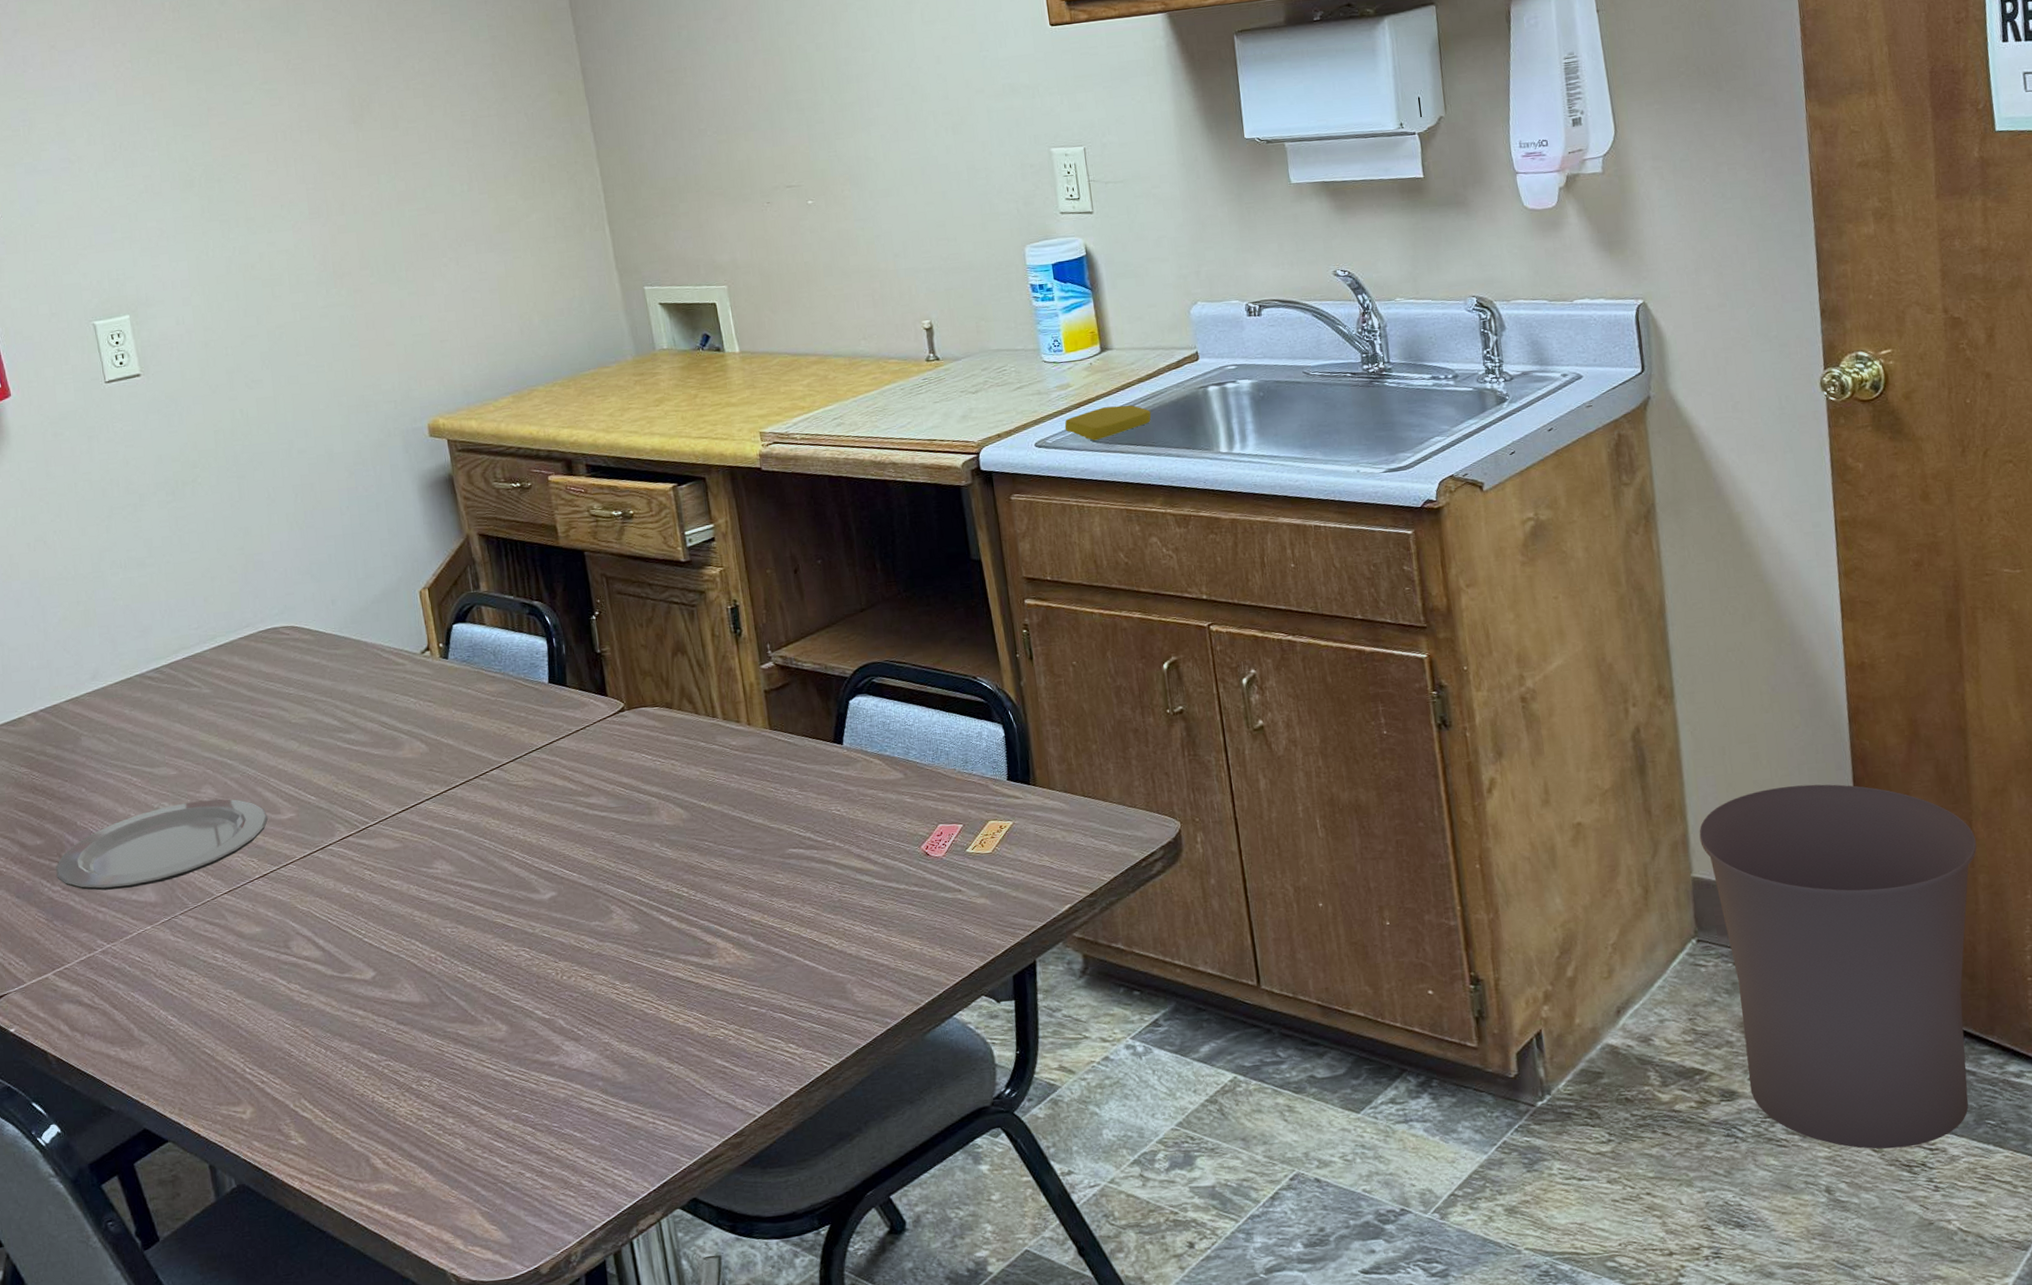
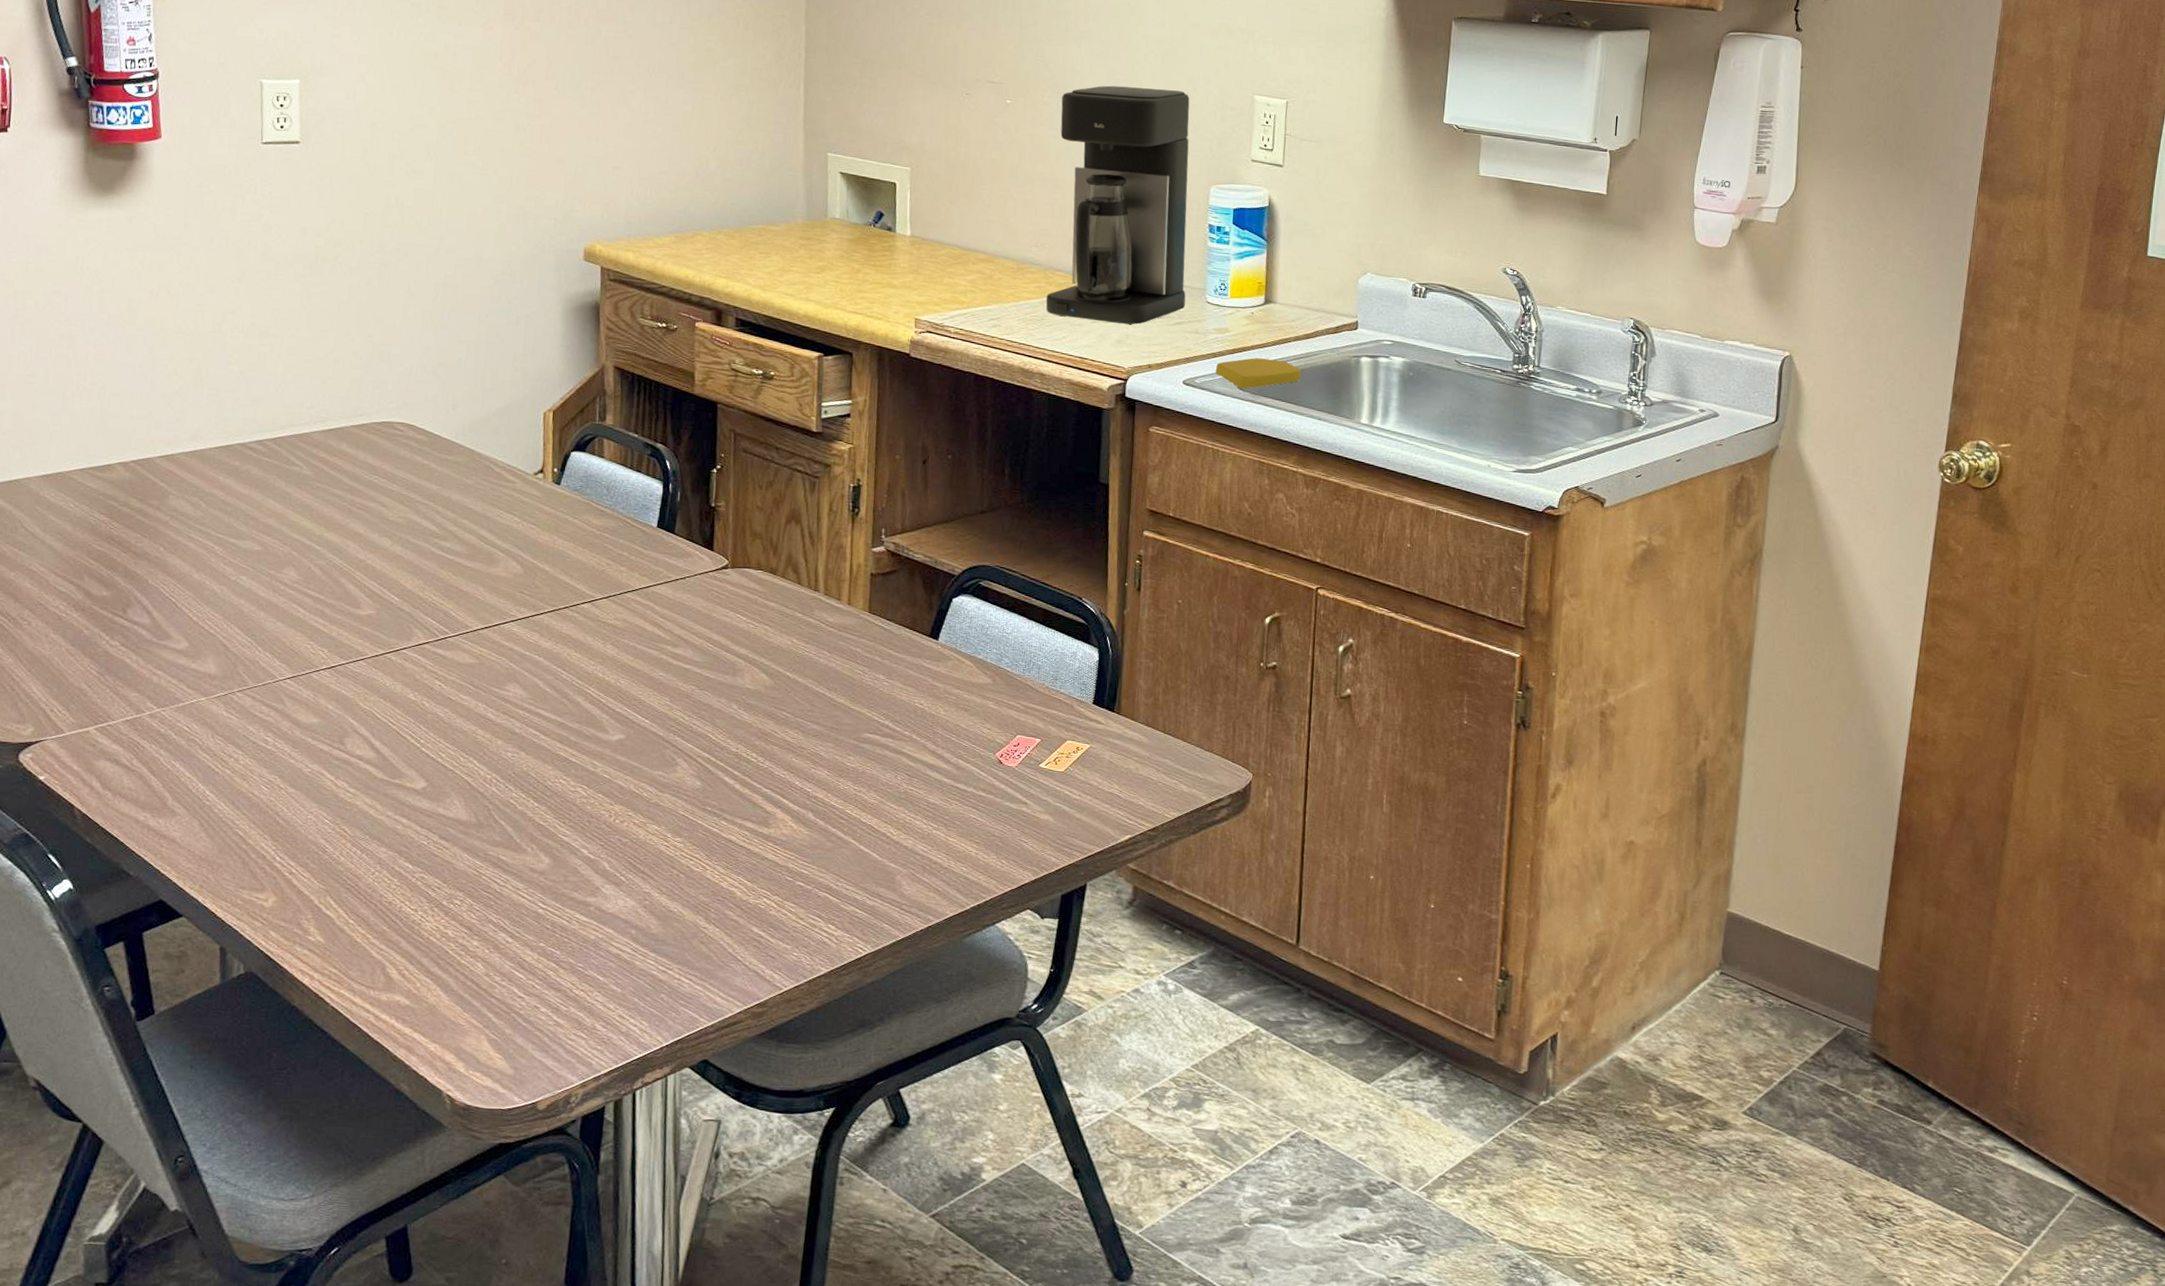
plate: present [56,799,269,891] -> none [117,580,347,657]
coffee maker: none [861,158,1022,404] -> present [1046,85,1190,325]
waste bin: present [1699,784,1977,1149] -> none [1742,840,1997,1201]

